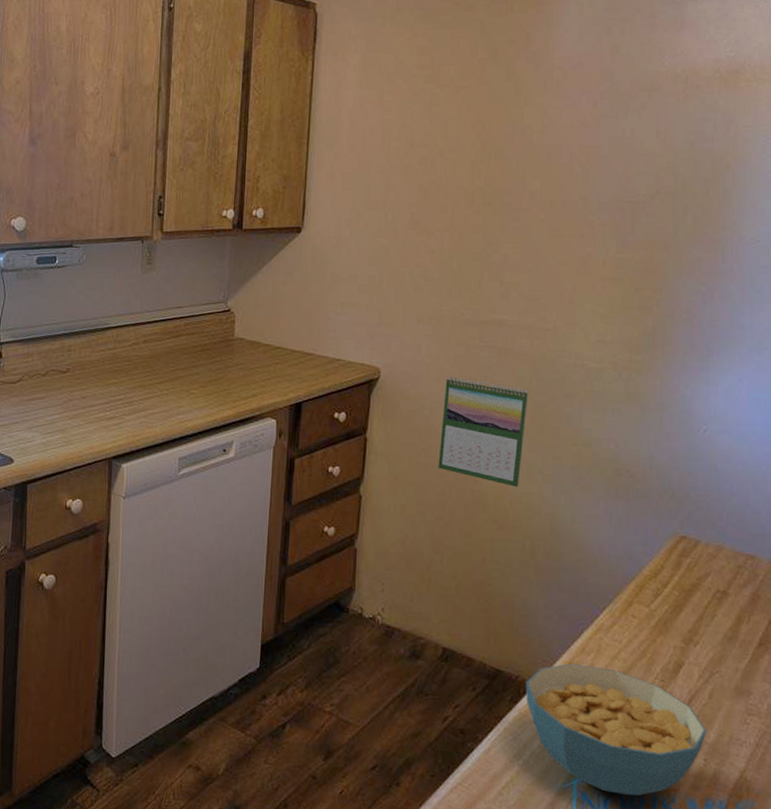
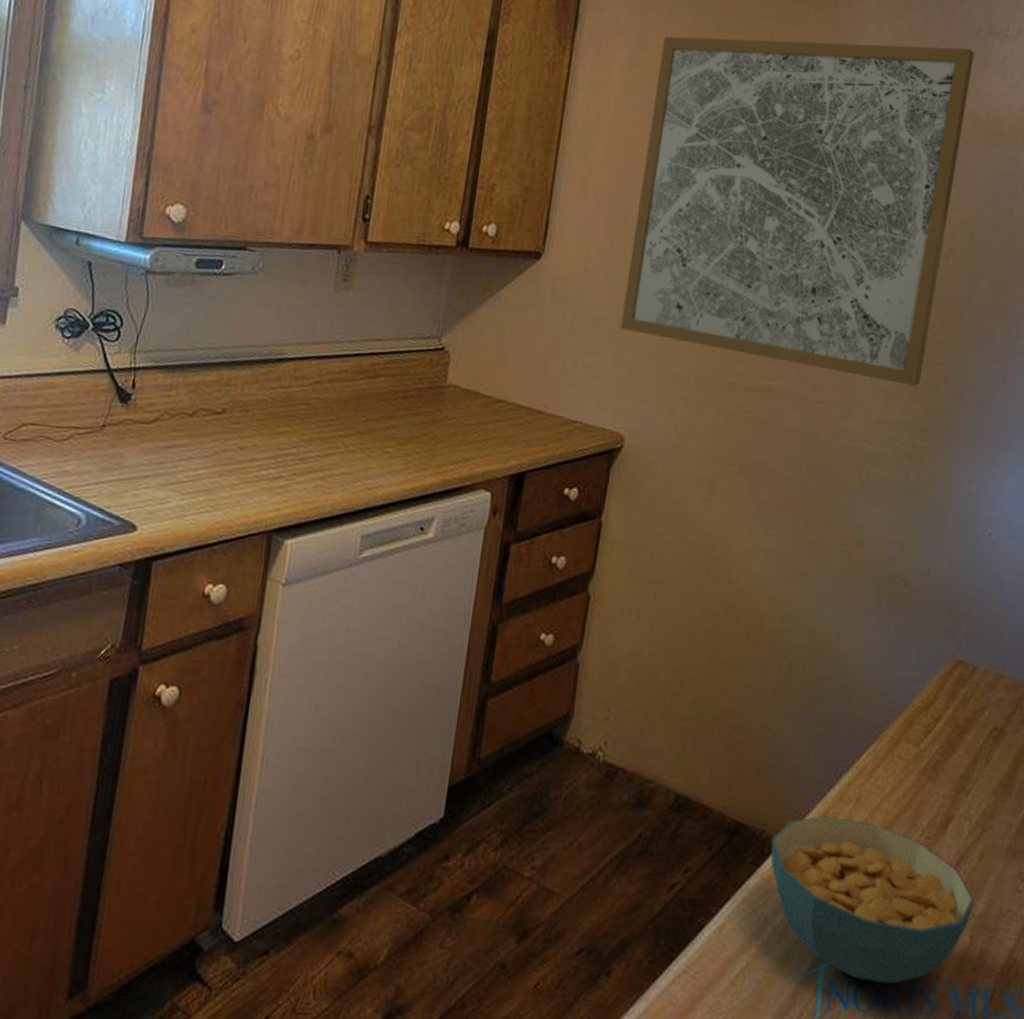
wall art: none [370,13,670,310] -> present [620,36,975,386]
calendar: present [438,377,529,487] -> none [685,452,797,593]

